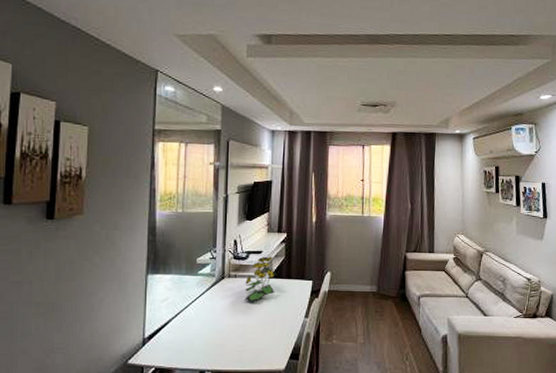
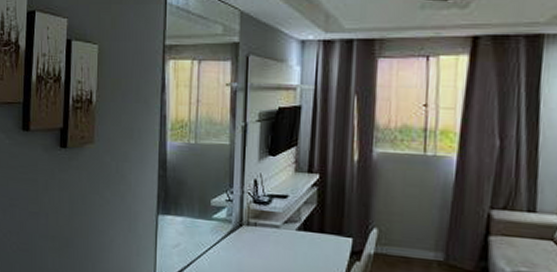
flower arrangement: present [245,256,277,302] -> none [266,202,307,259]

